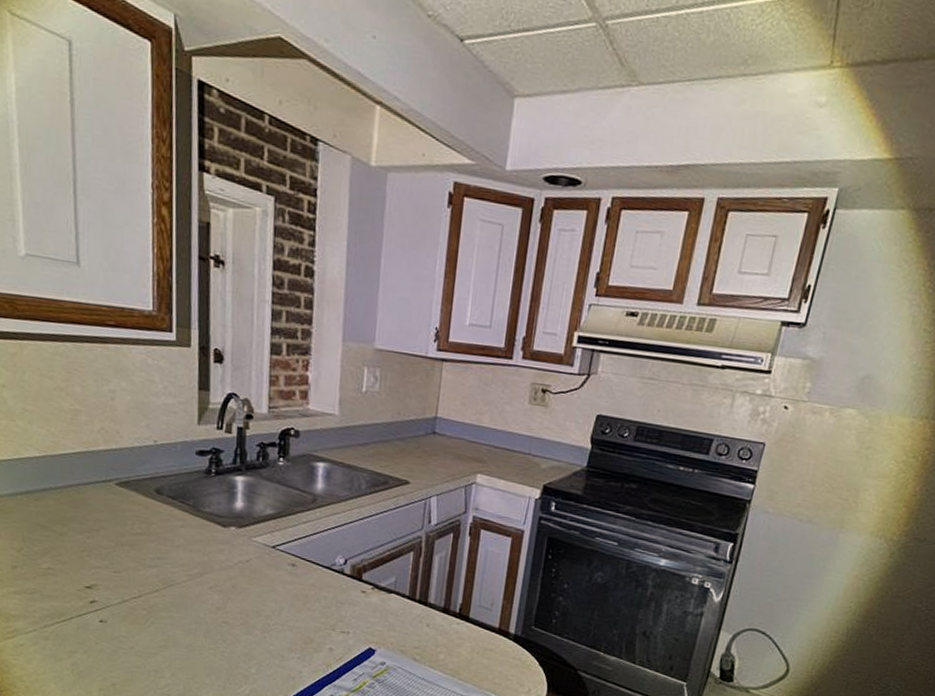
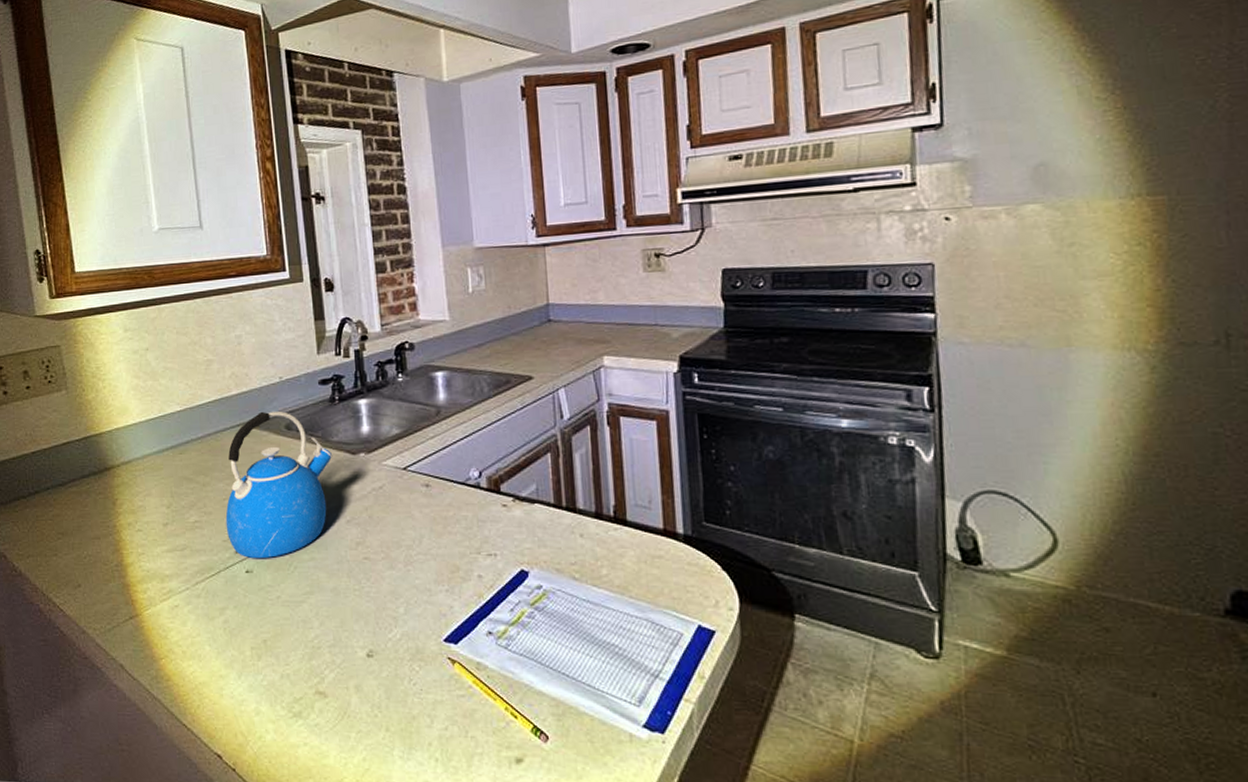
kettle: none [82,471,203,612] -> present [225,411,333,559]

